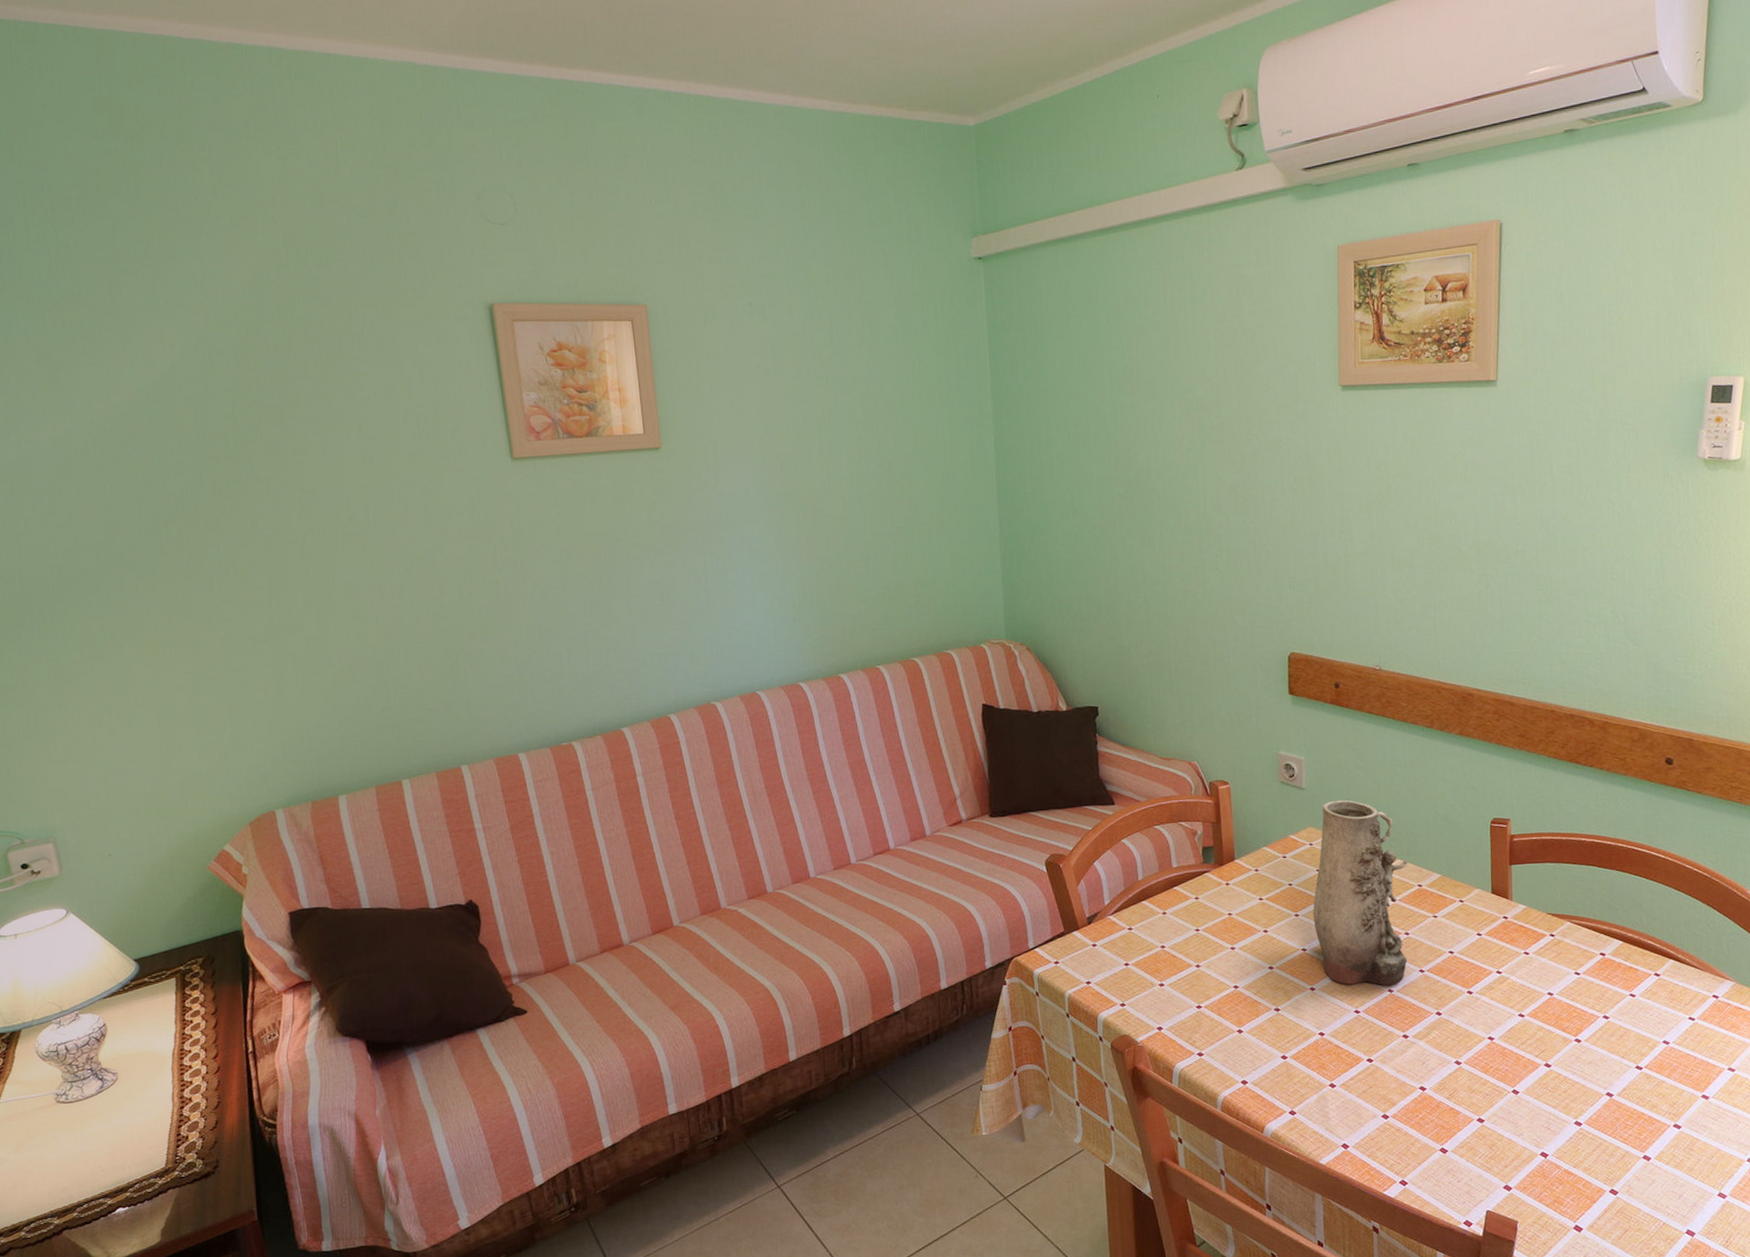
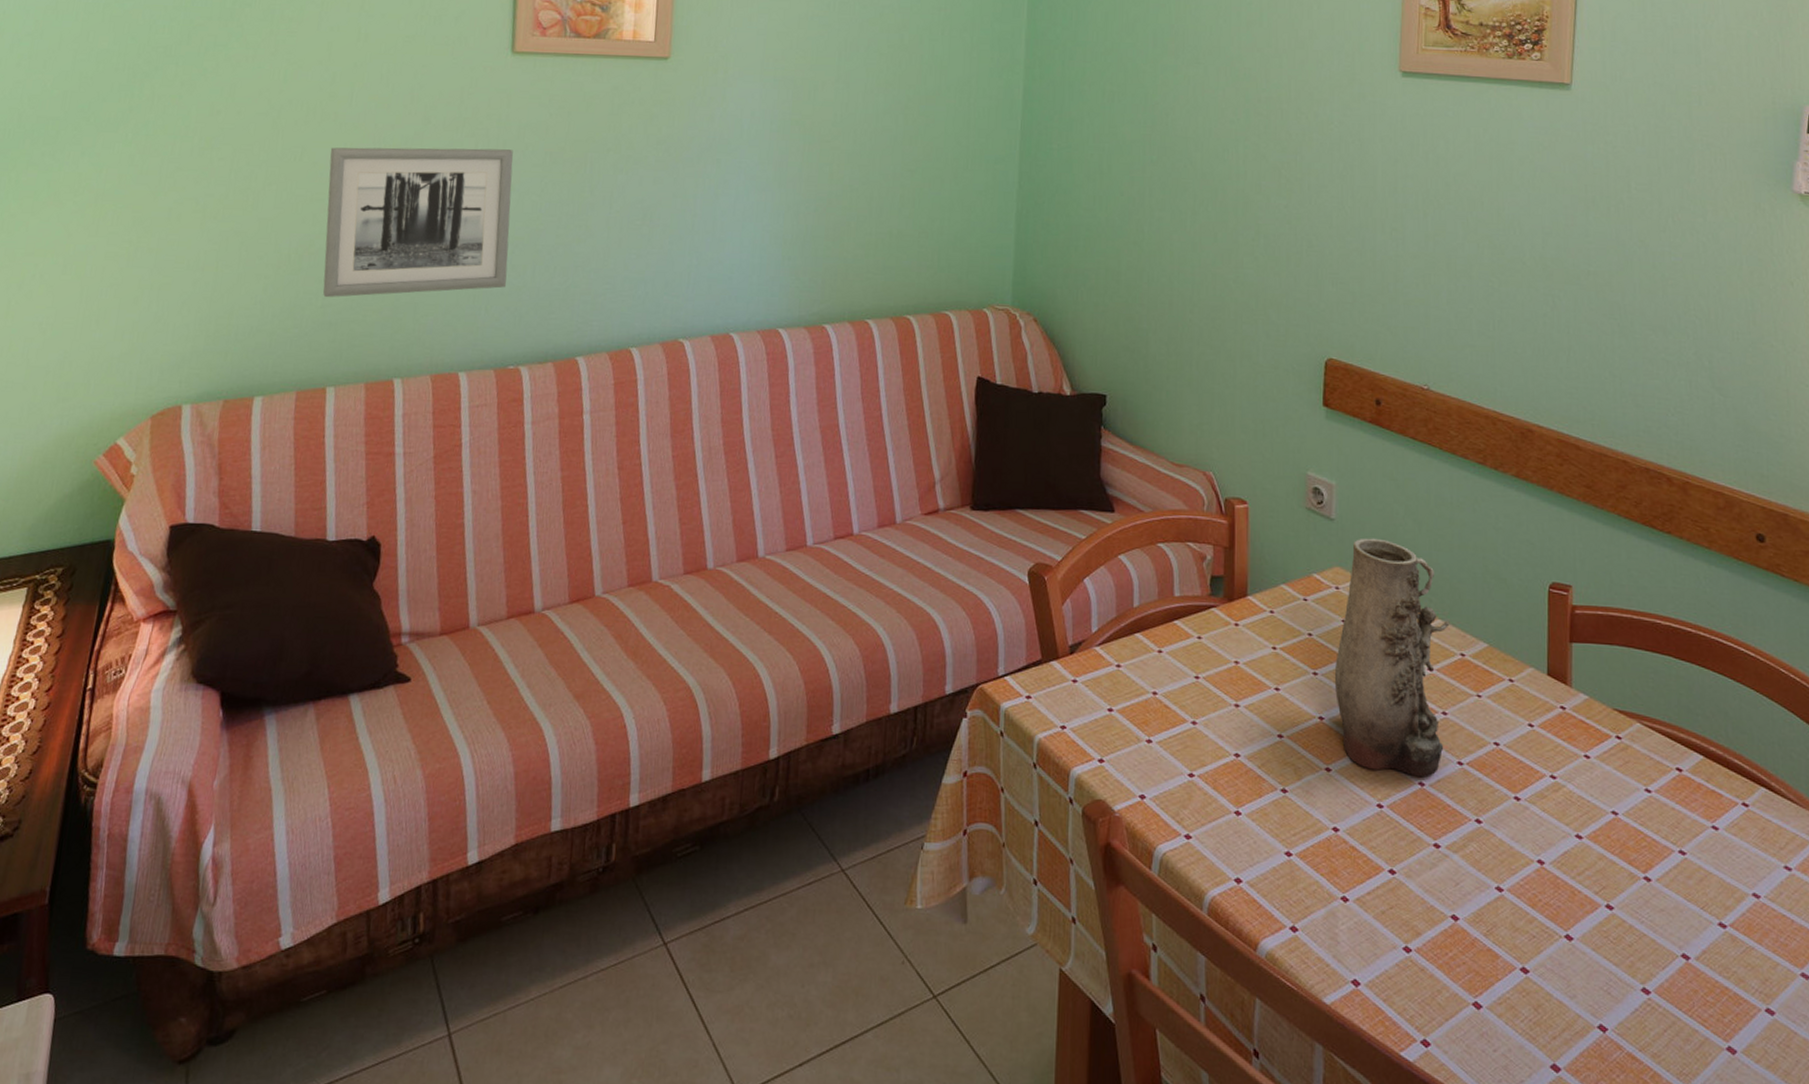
wall art: none [359,550,547,703] -> present [323,147,513,298]

